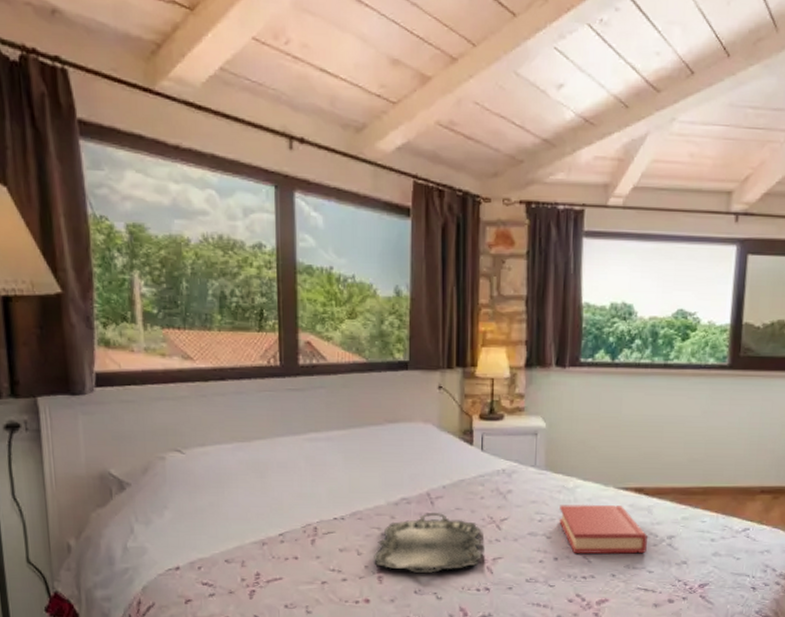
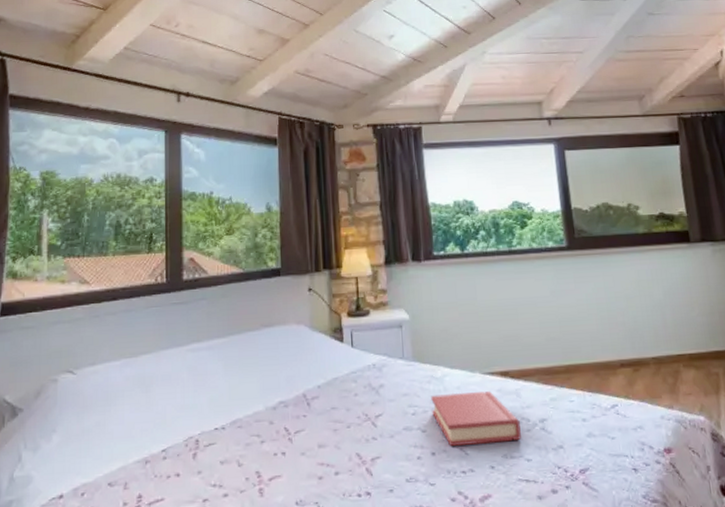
serving tray: present [374,512,483,574] -> none [254,413,361,482]

